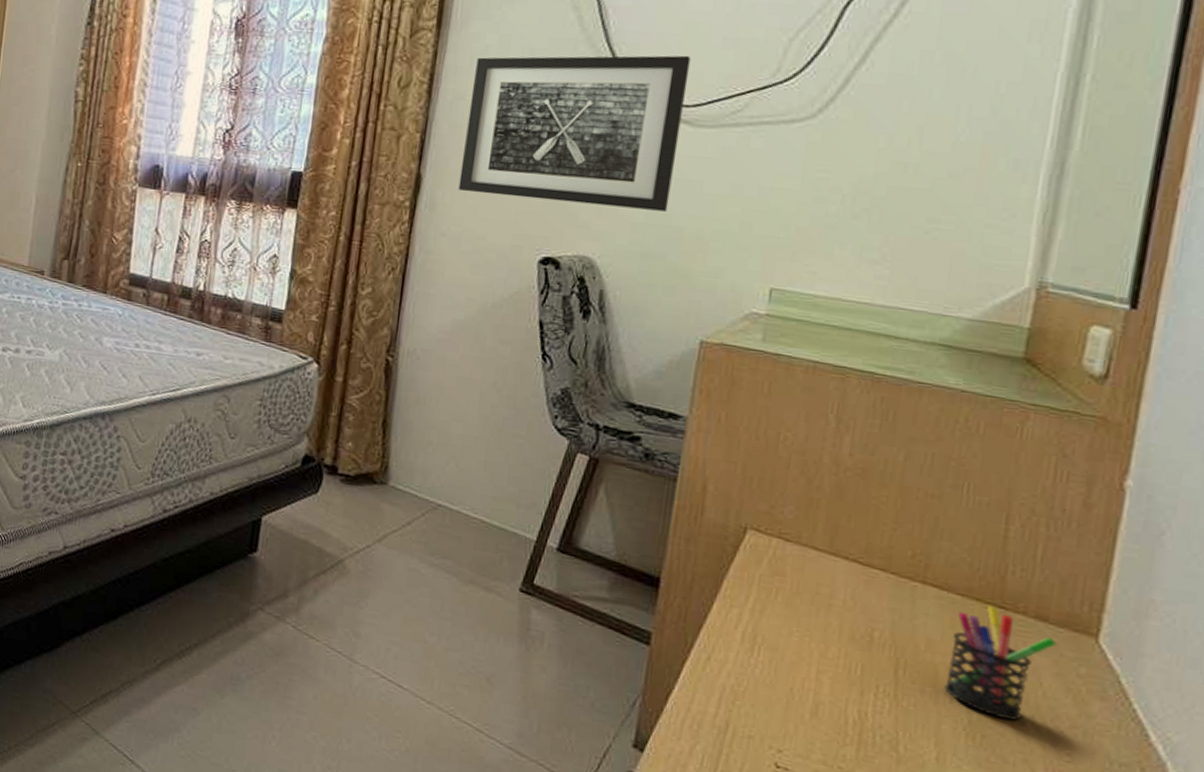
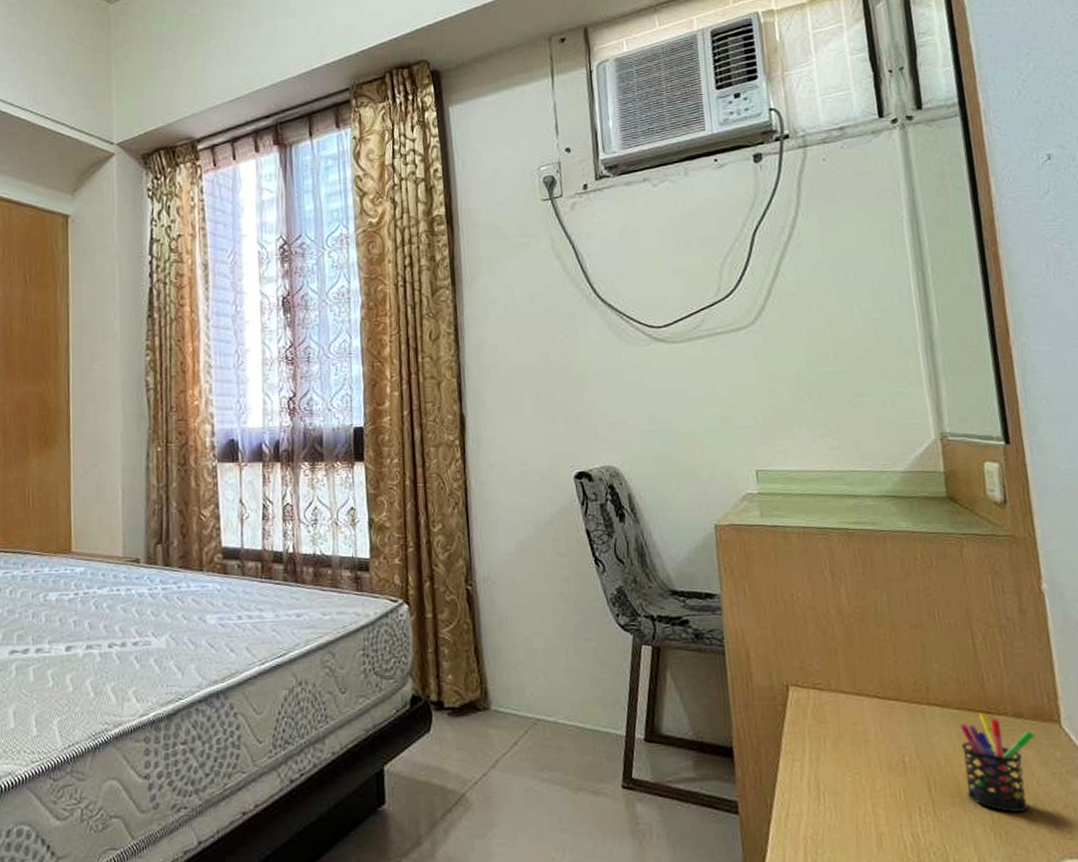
wall art: present [458,55,691,212] -> none [490,285,665,425]

